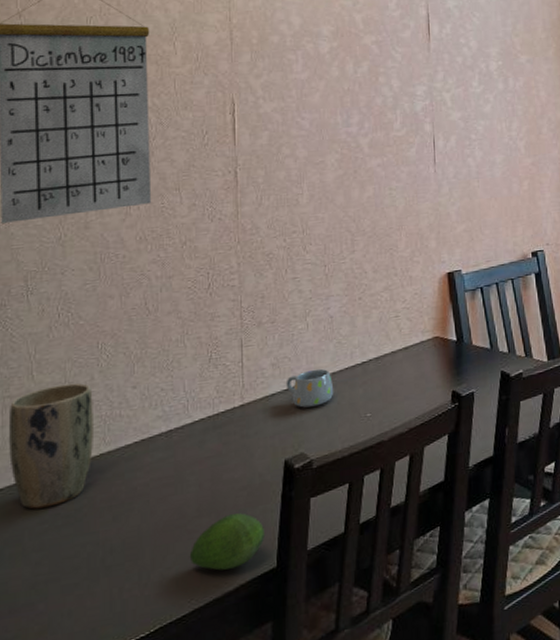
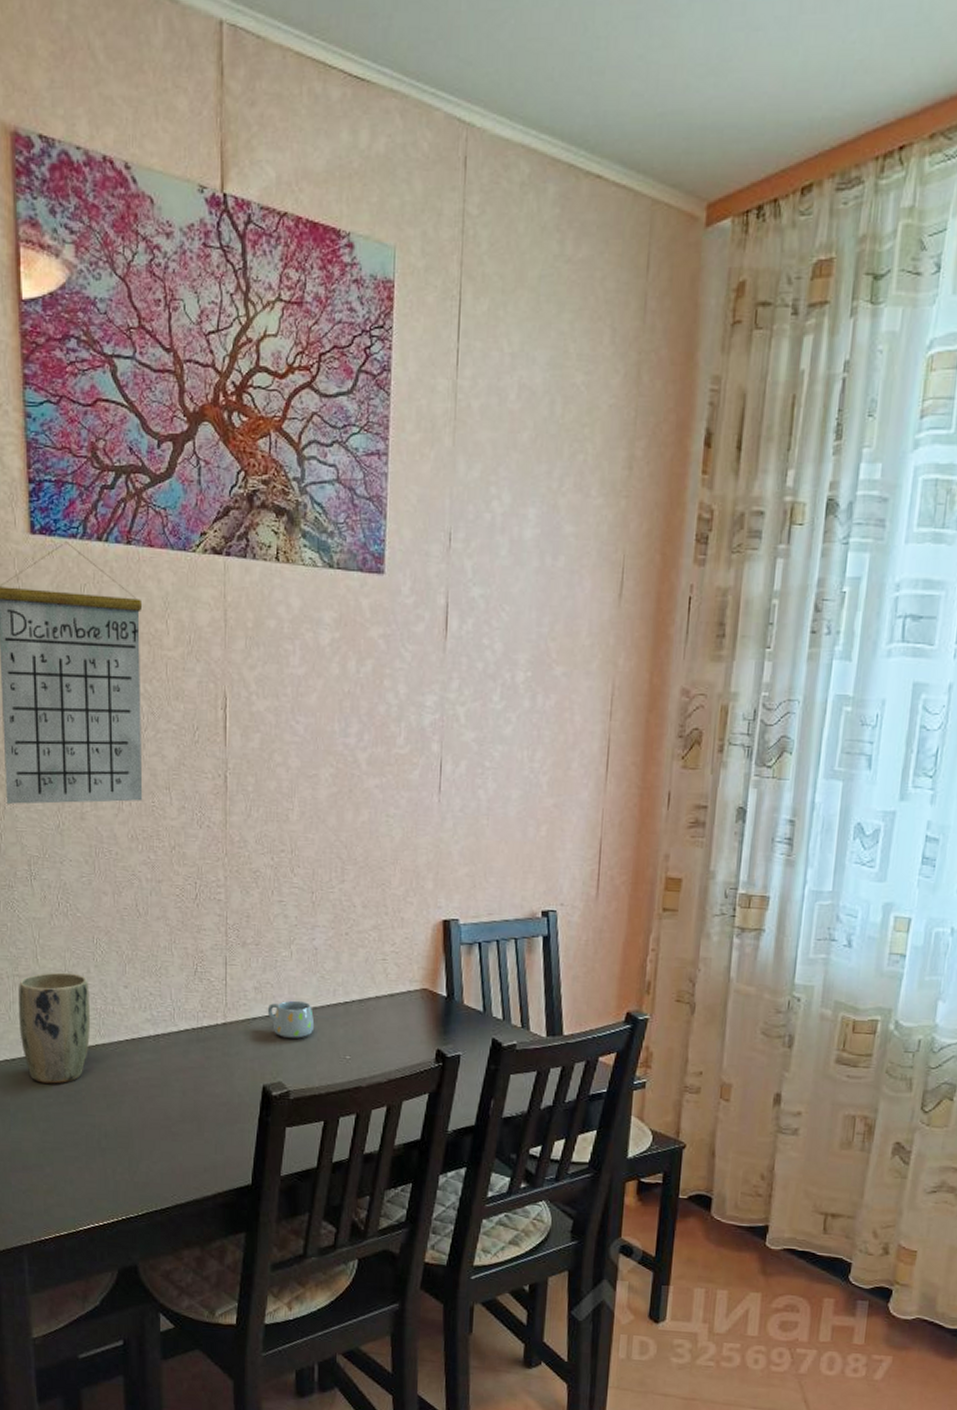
fruit: present [189,513,266,571] -> none [173,1125,242,1176]

